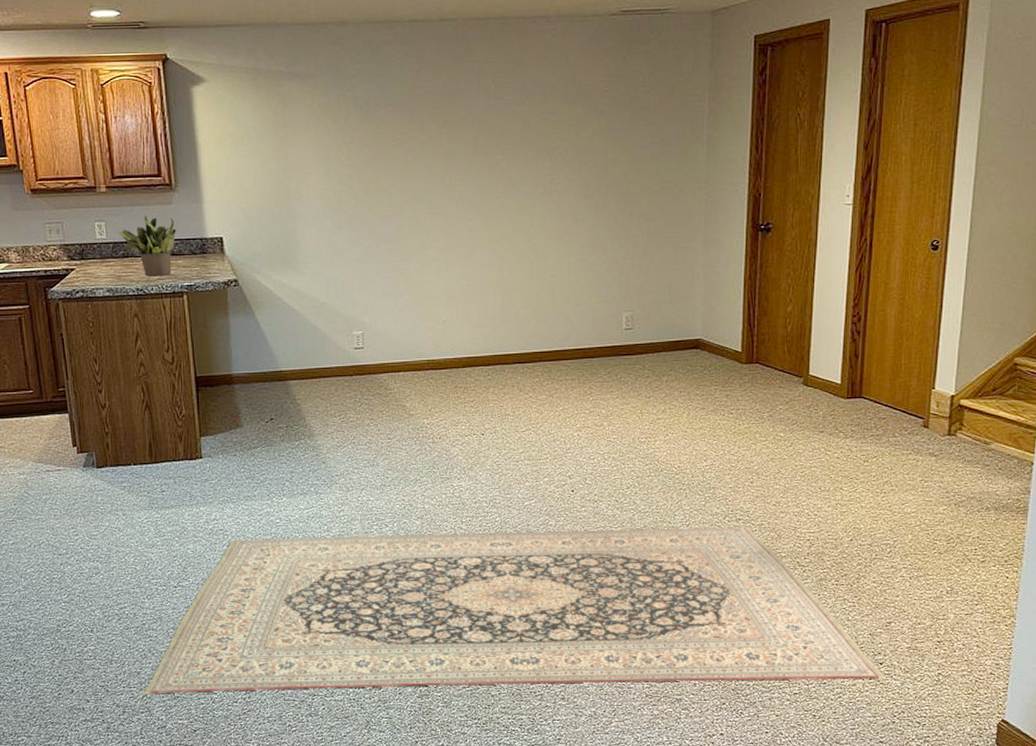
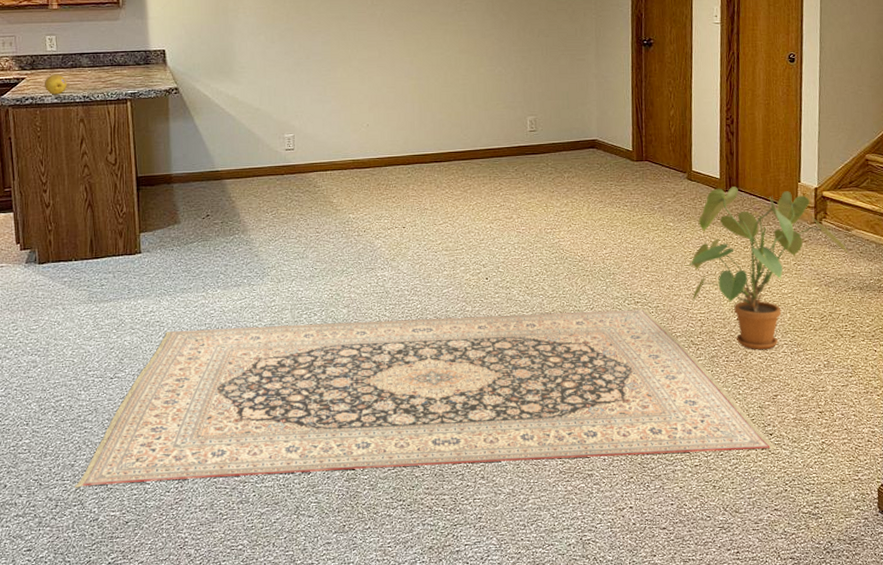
fruit: none [95,264,119,287] -> present [45,74,67,95]
potted plant: present [117,214,177,276] -> none [66,29,123,85]
house plant: none [797,393,987,574] -> present [686,187,850,350]

